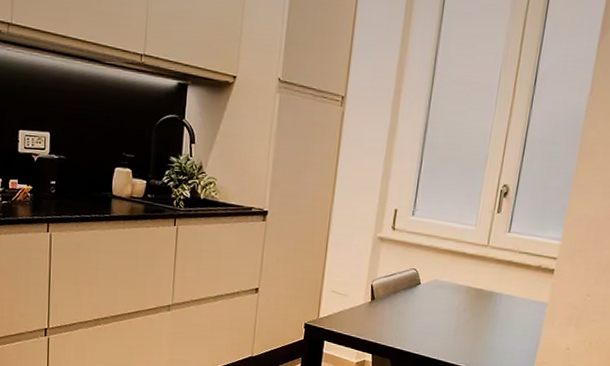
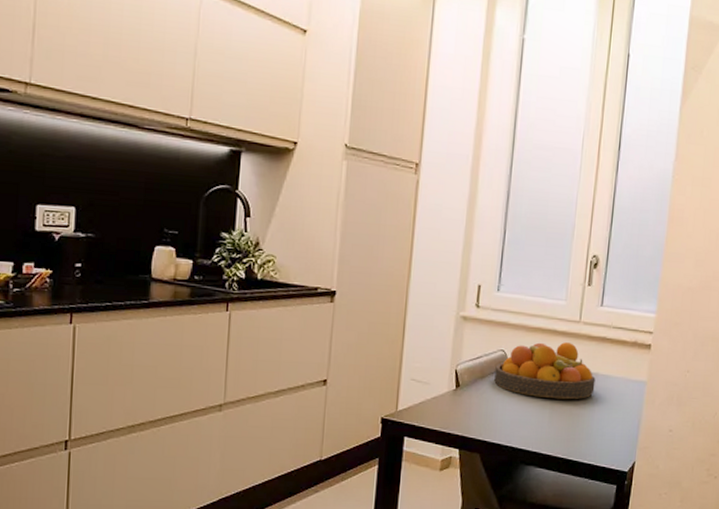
fruit bowl: none [406,263,500,316] -> present [494,342,596,400]

